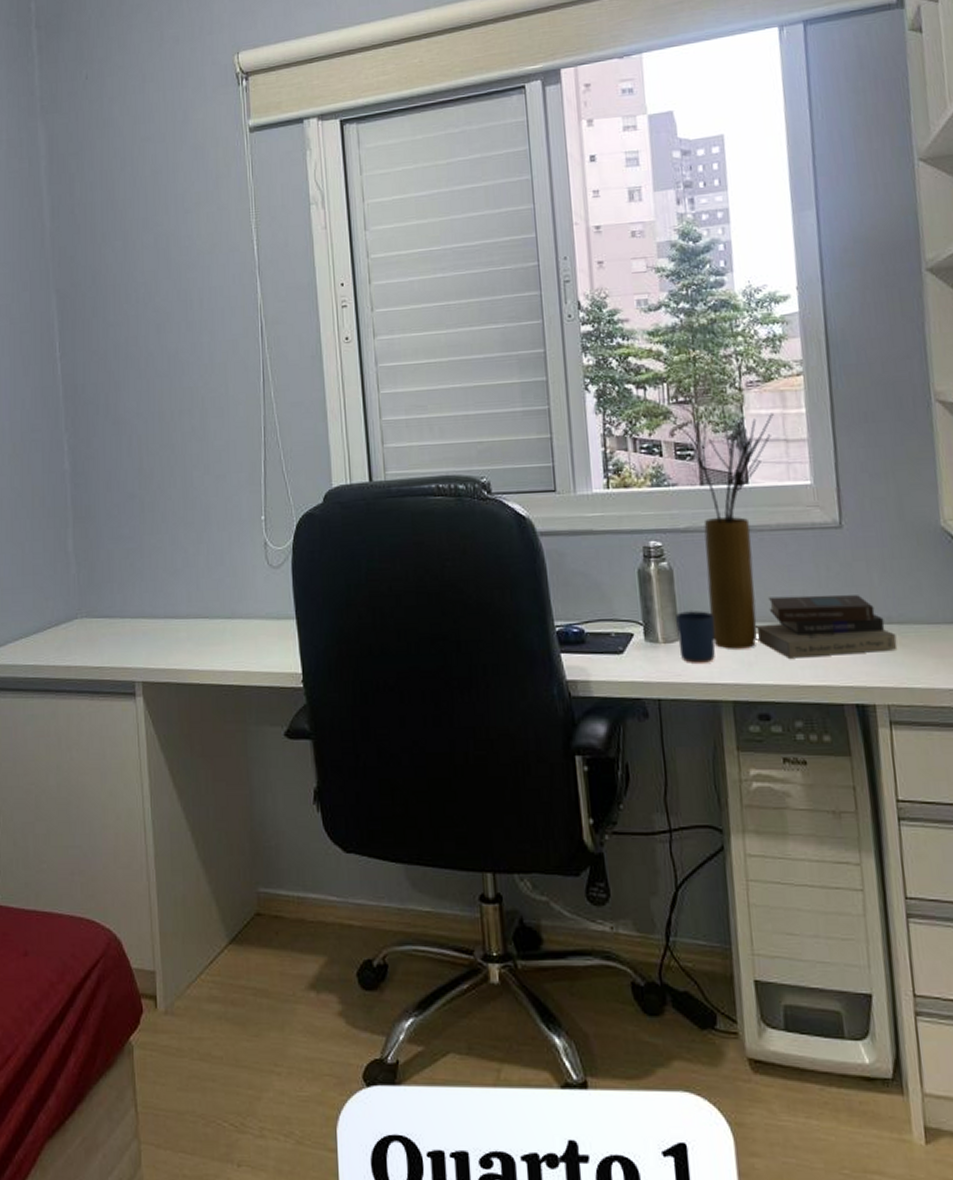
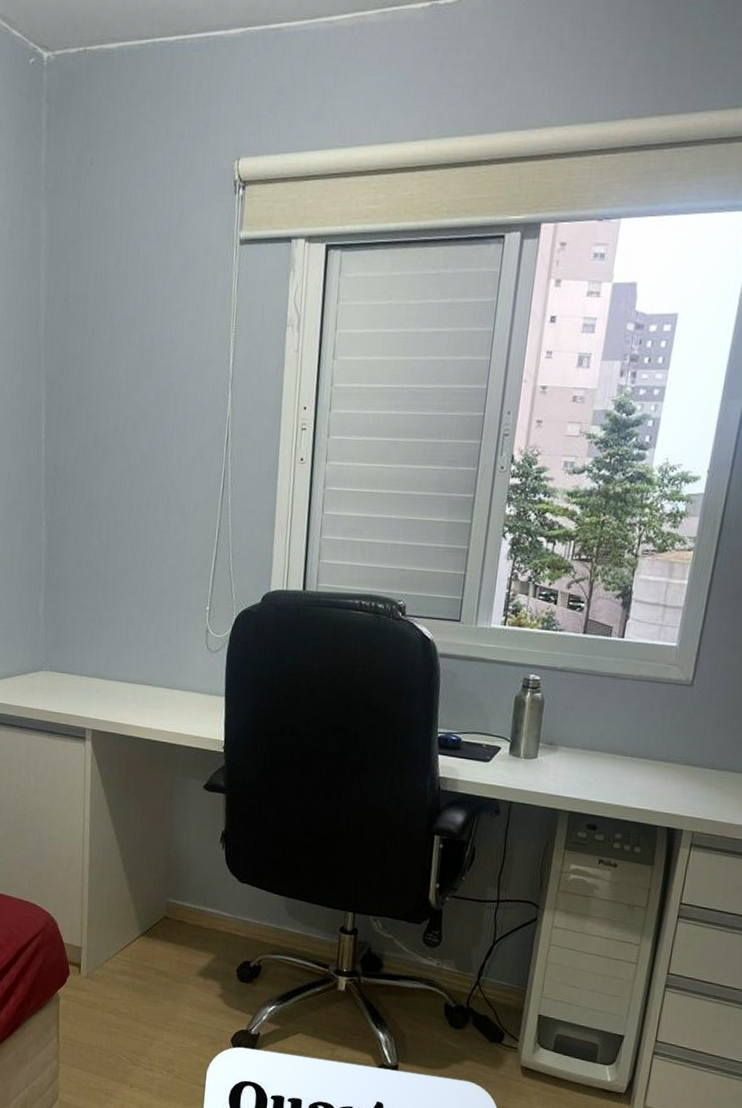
mug: present [676,611,716,663] -> none [535,735,570,779]
vase: present [688,405,774,649] -> none [565,567,660,772]
books: present [755,594,898,659] -> none [599,734,714,790]

